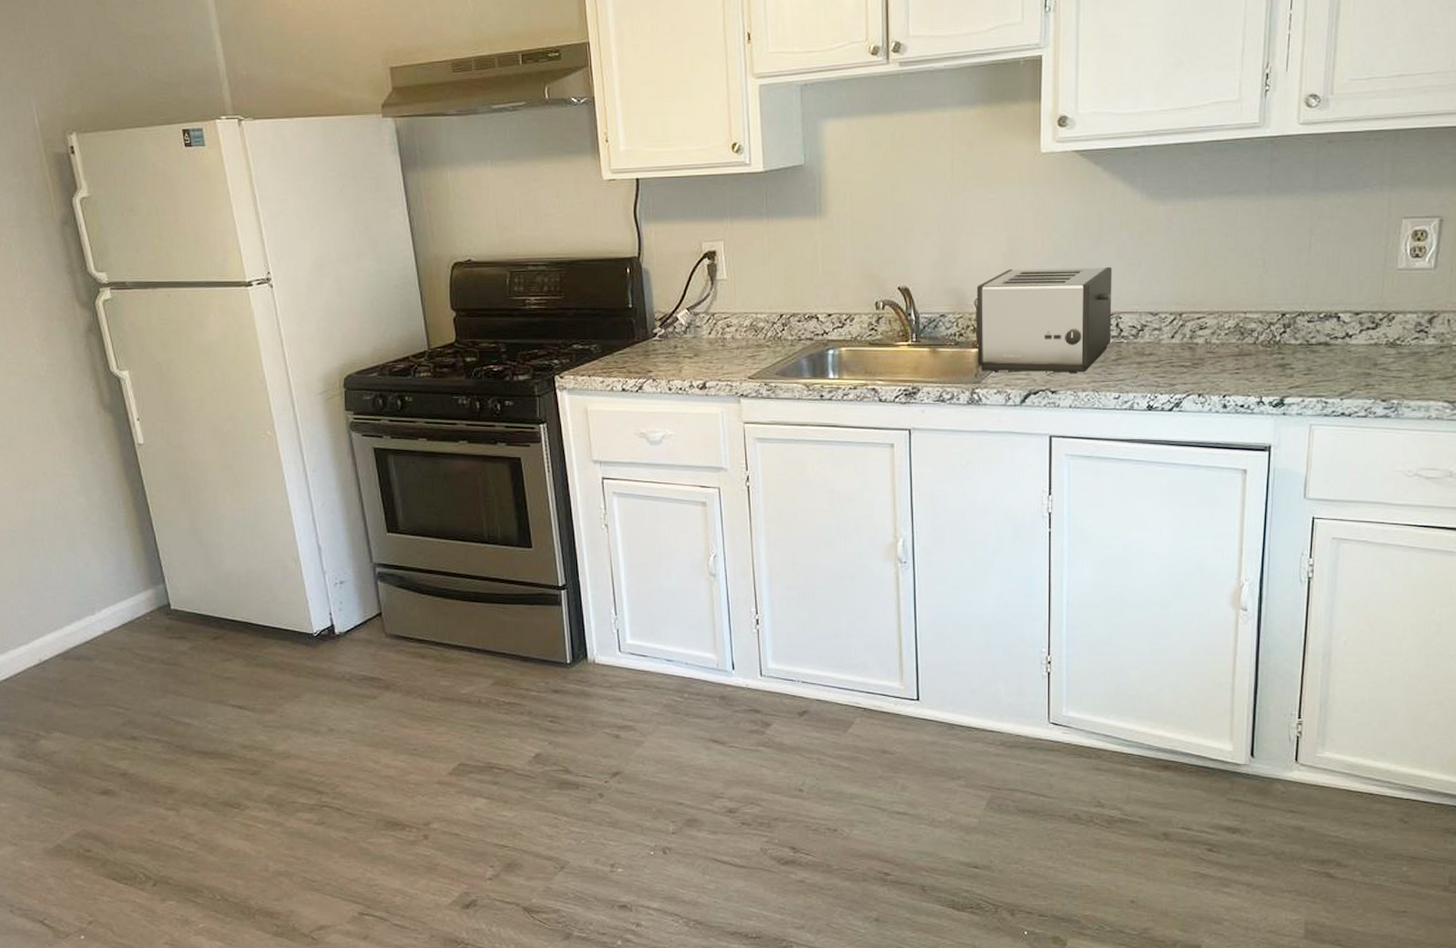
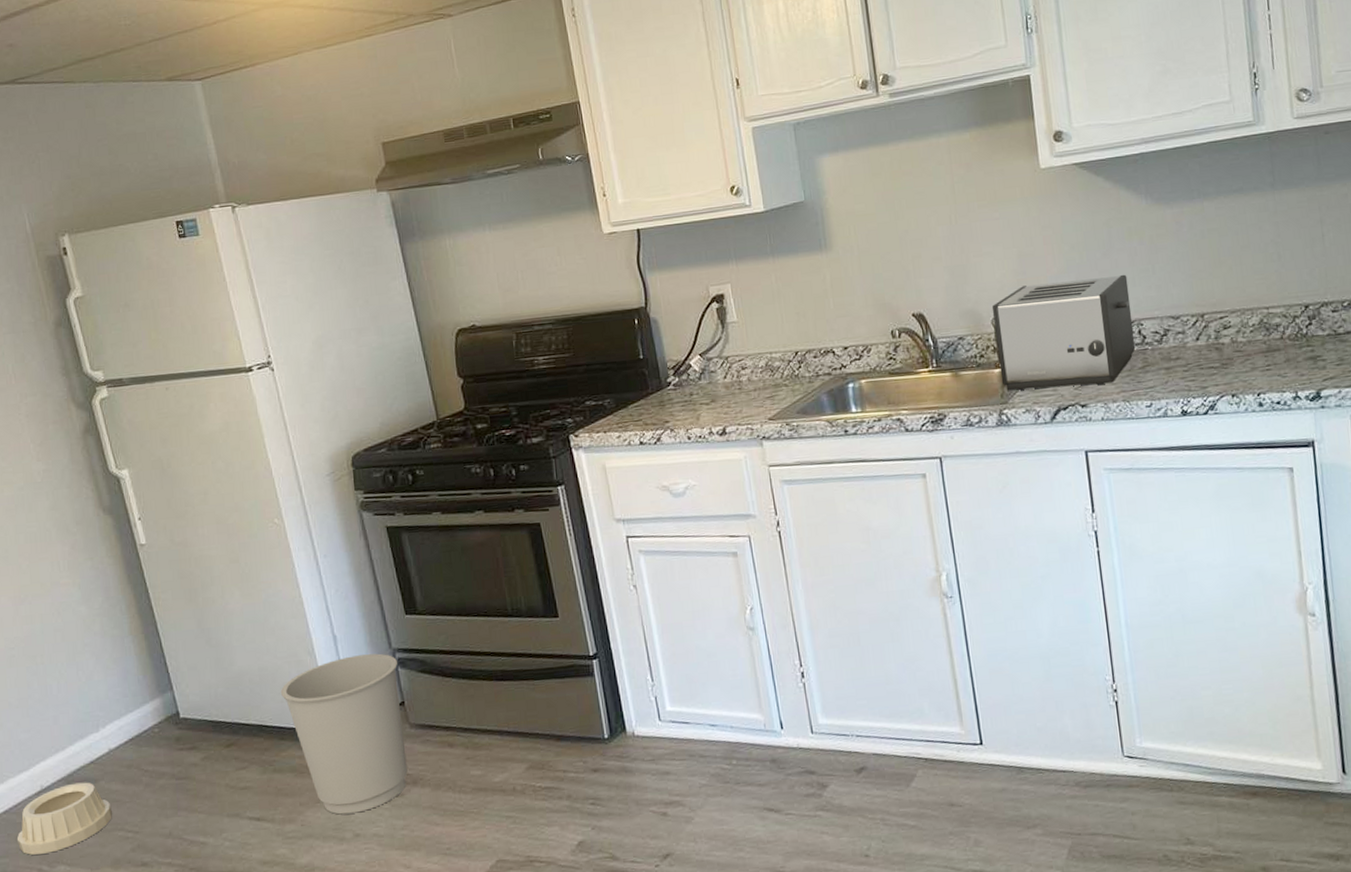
pet bowl: none [16,659,105,722] -> present [16,782,112,855]
trash can: none [266,566,381,710] -> present [280,653,408,815]

